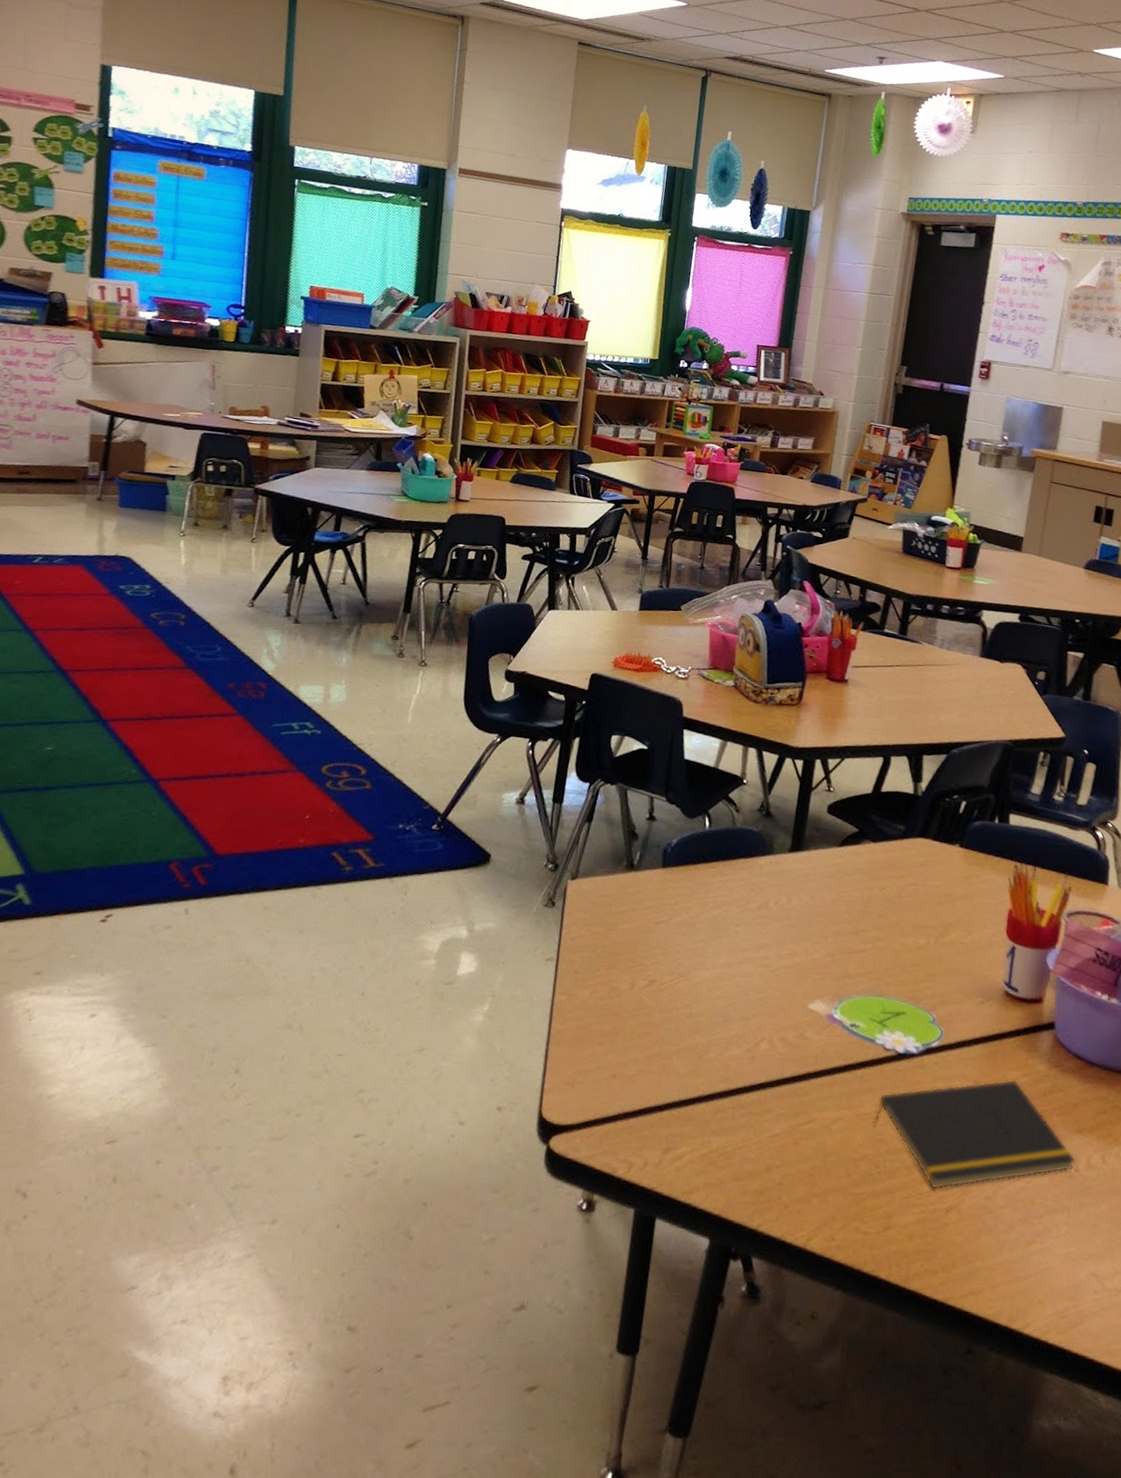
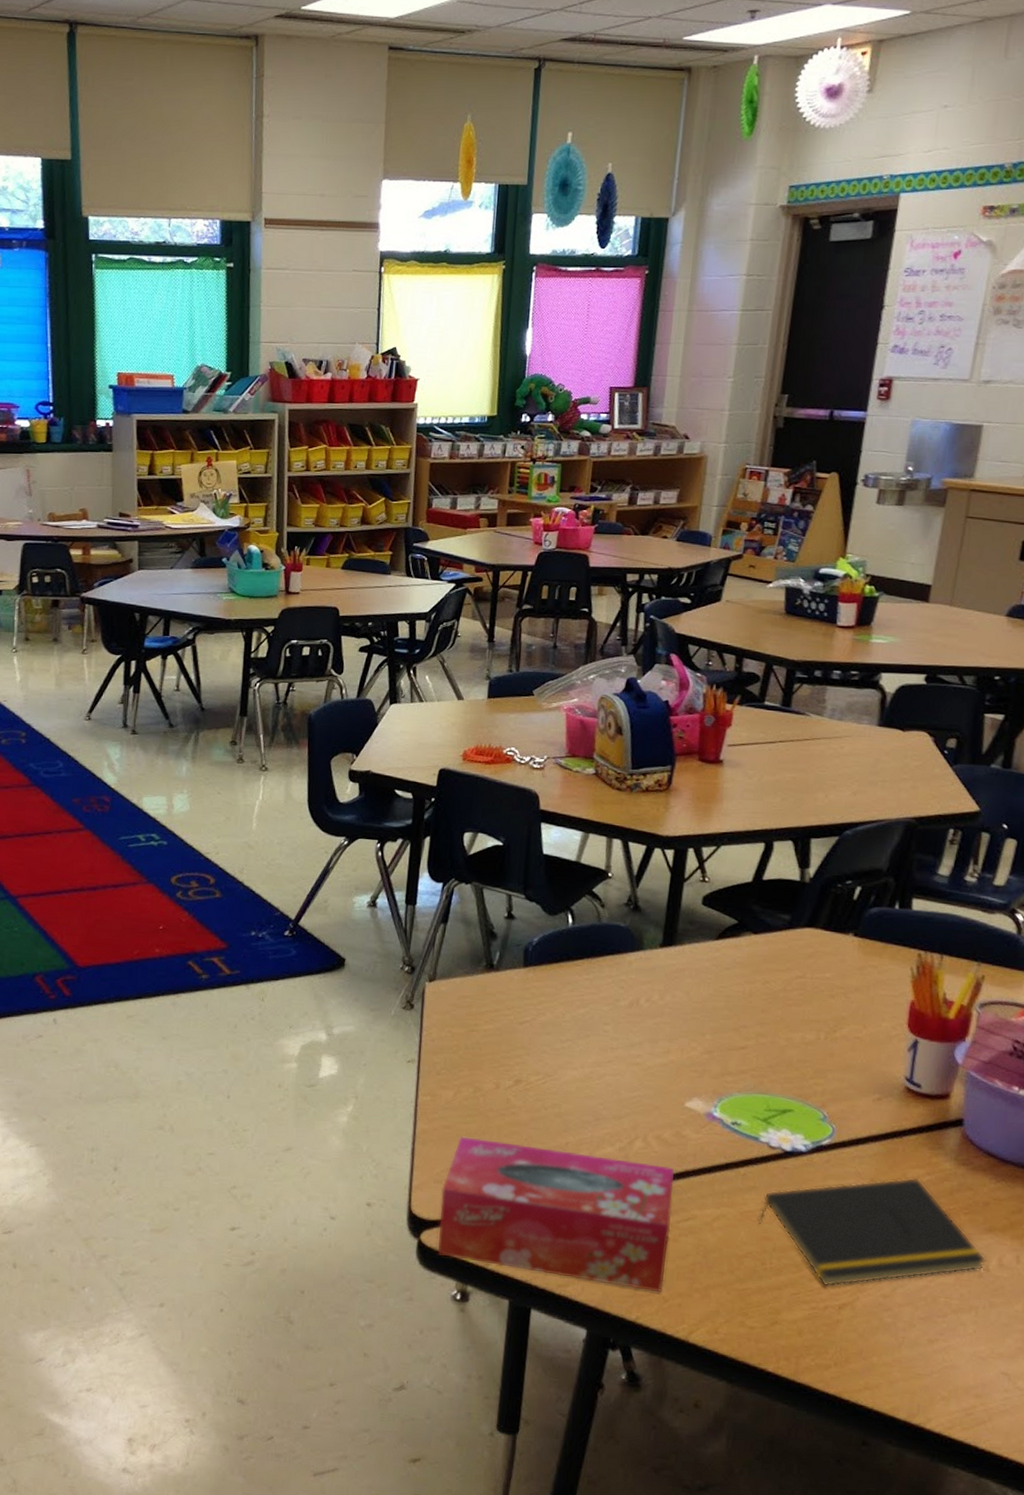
tissue box: none [566,1037,797,1199] -> present [438,1136,674,1293]

